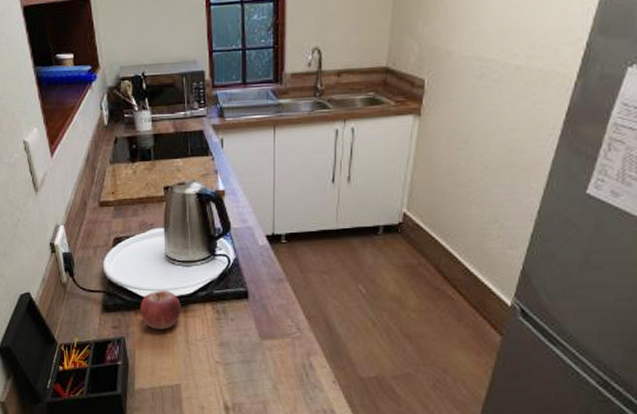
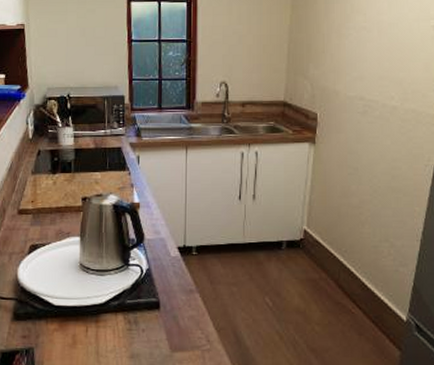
fruit: present [140,290,181,330] -> none [51,298,93,340]

